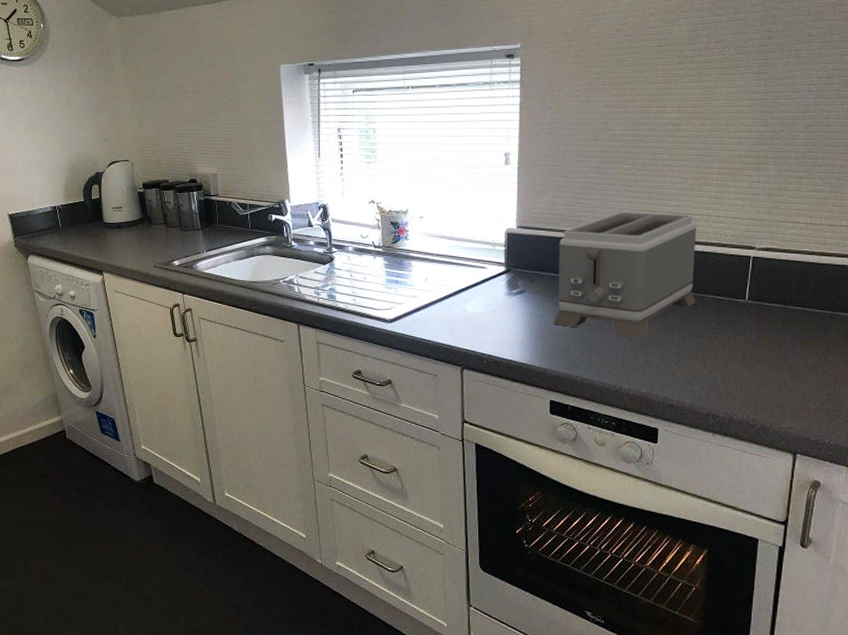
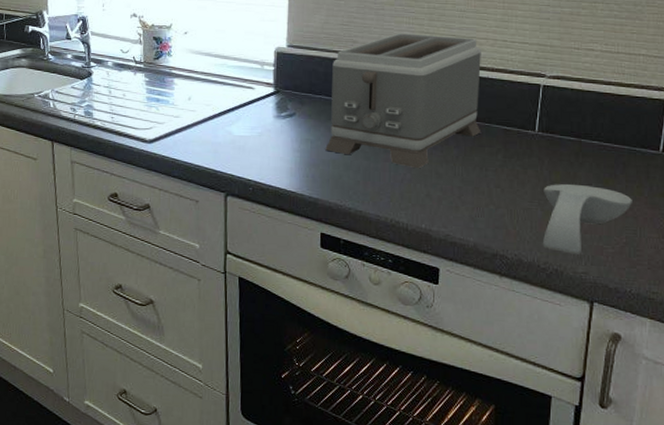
spoon rest: none [751,348,832,411] -> present [542,184,632,255]

